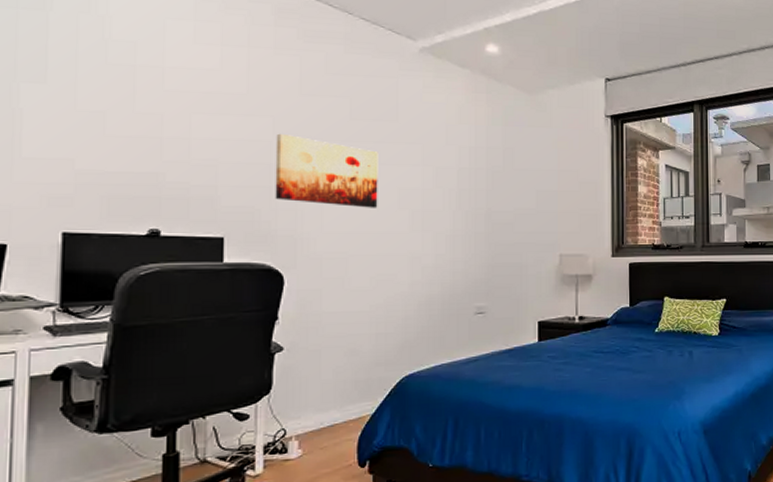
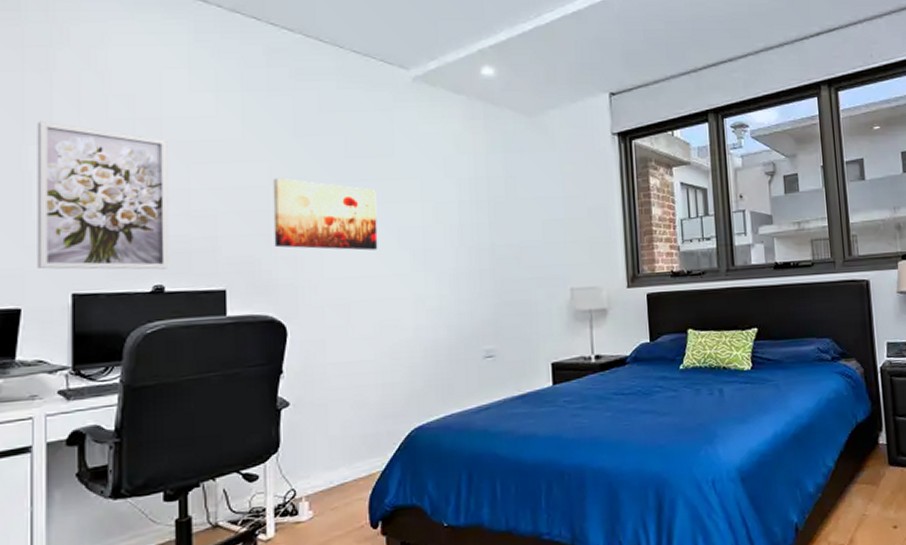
wall art: none [26,59,170,214] -> present [37,120,170,270]

